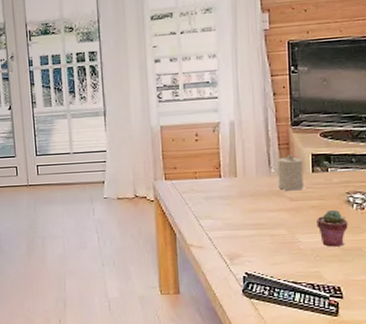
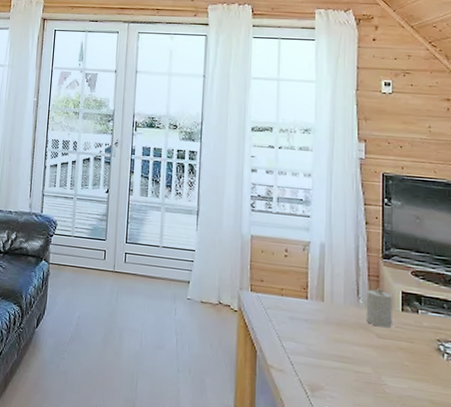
potted succulent: present [316,209,348,247] -> none [405,355,438,399]

